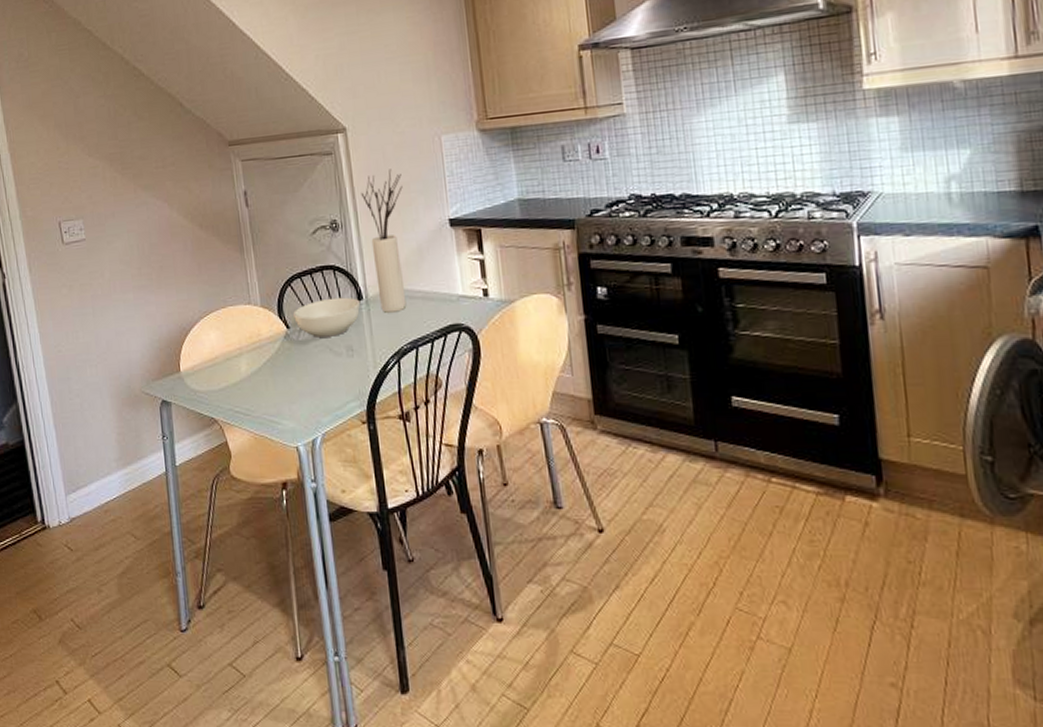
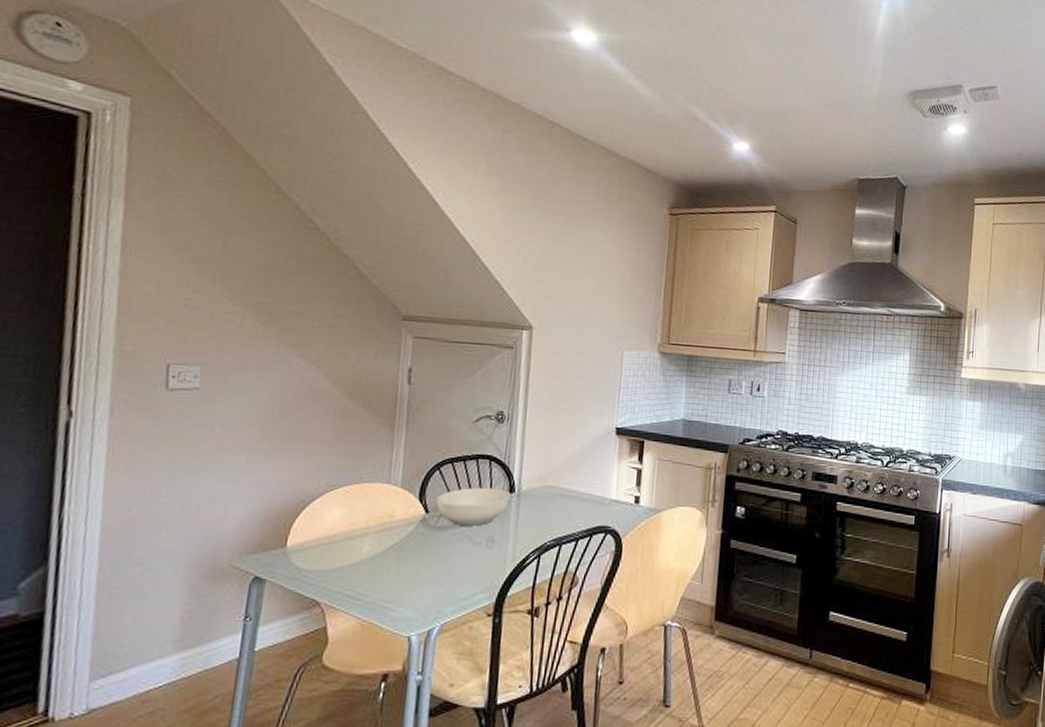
vase: present [360,169,407,313] -> none [531,372,579,509]

